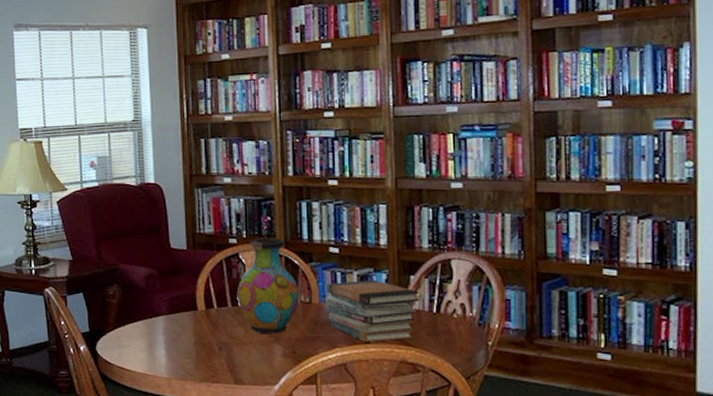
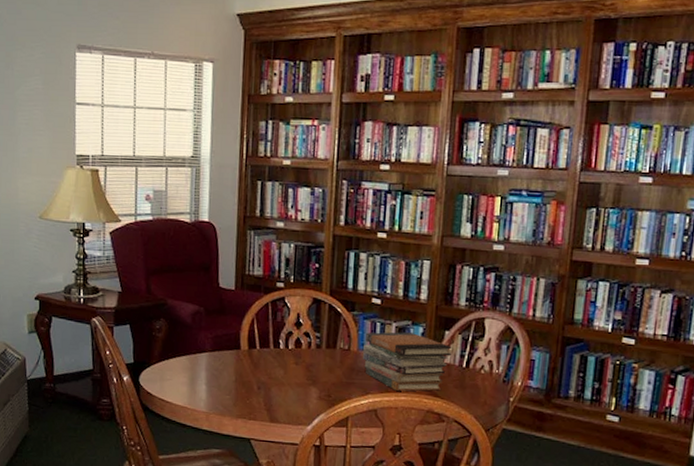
vase: present [236,238,299,333] -> none [279,284,339,377]

